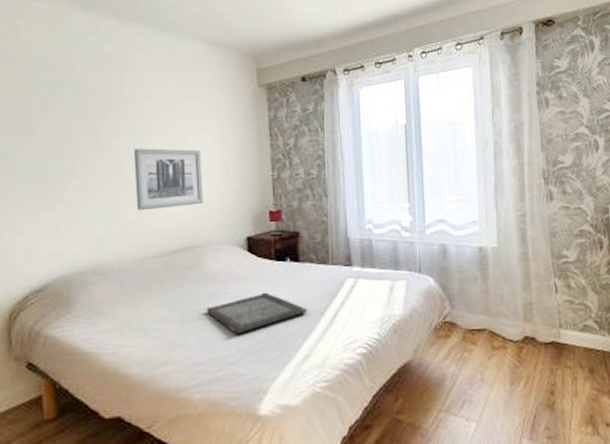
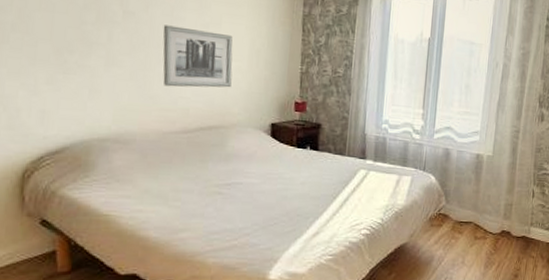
serving tray: present [206,292,307,335] -> none [226,174,321,210]

